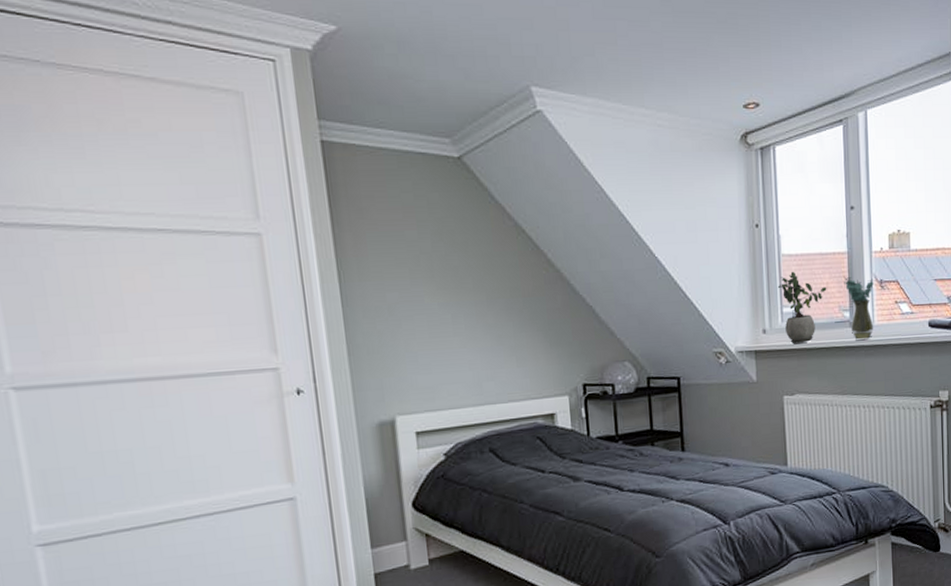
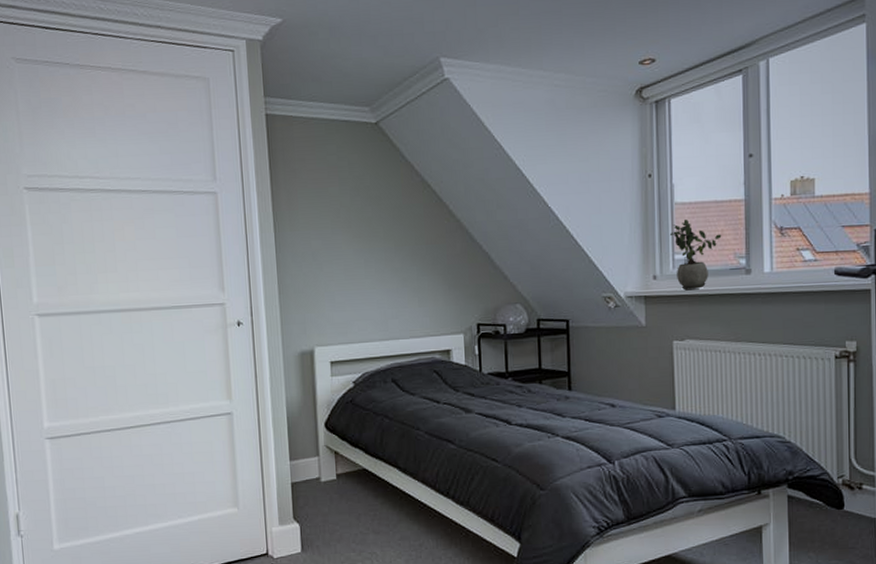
vase: present [843,276,874,340] -> none [740,223,773,287]

